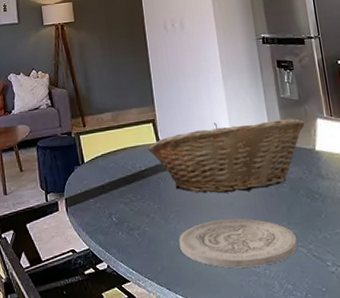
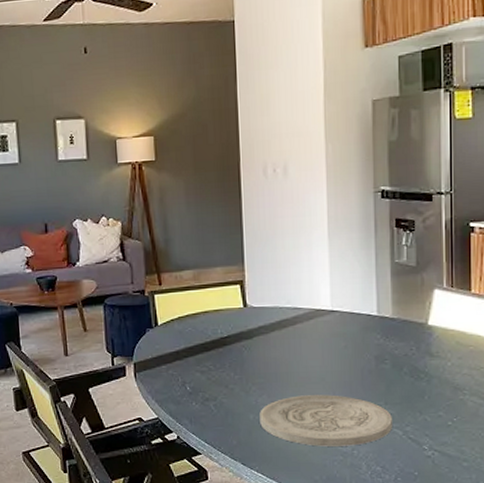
fruit basket: present [147,118,305,194] -> none [232,287,419,367]

